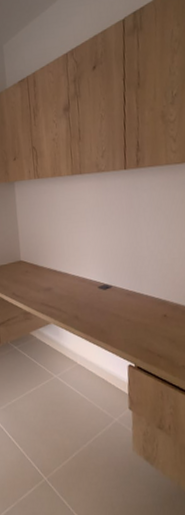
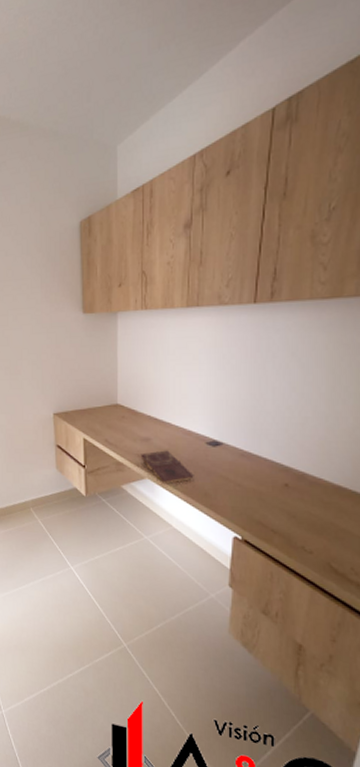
book: none [44,297,91,326] -> present [140,450,194,484]

